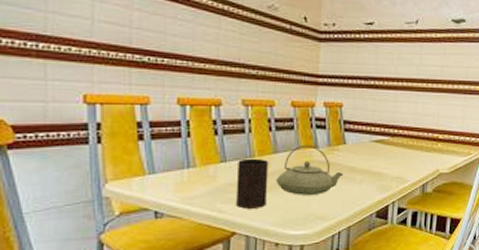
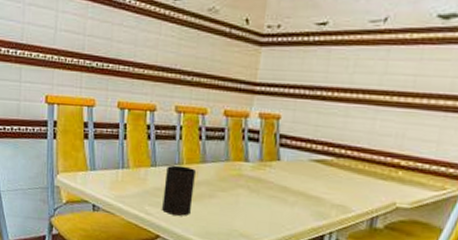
teapot: present [276,144,344,195] -> none [201,156,275,212]

